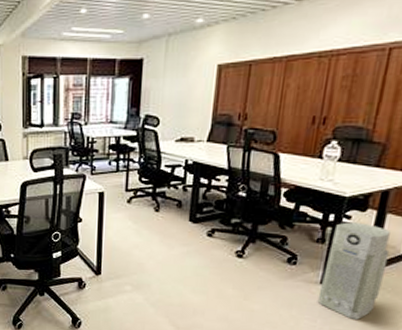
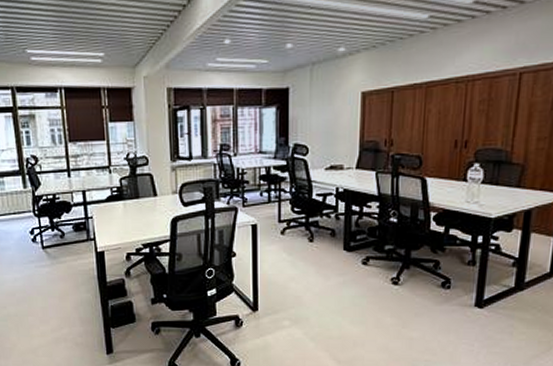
air purifier: present [317,222,390,320] -> none [473,243,537,341]

